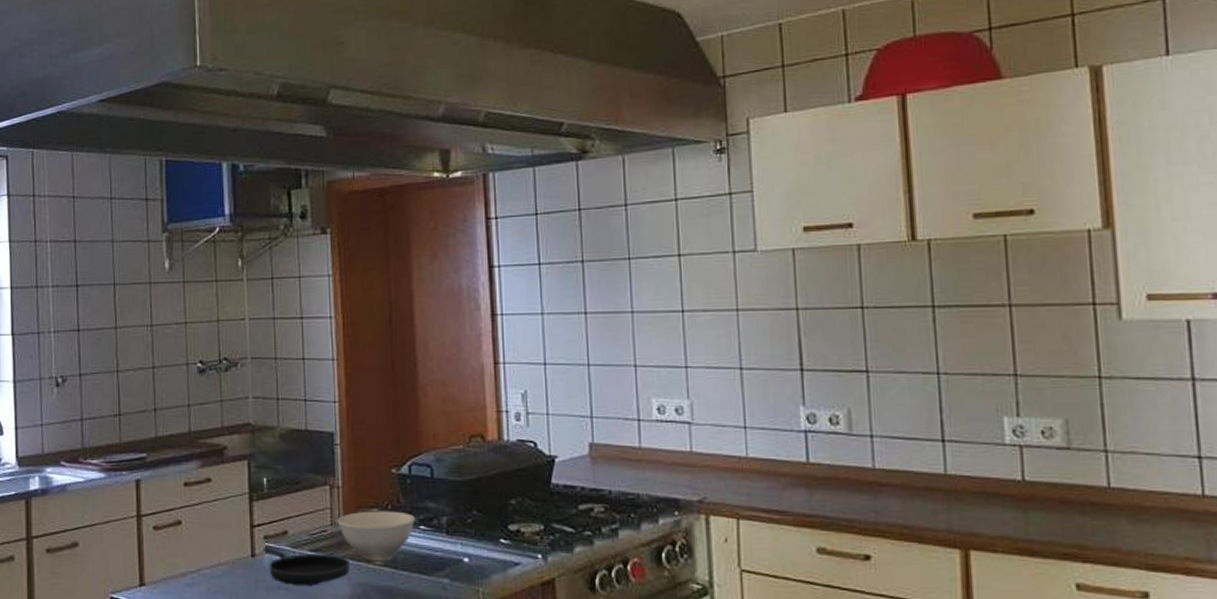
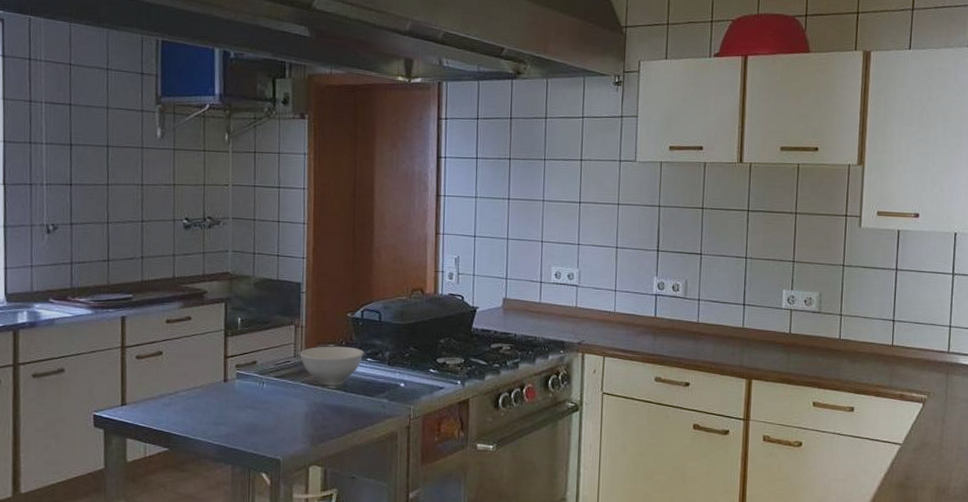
frying pan: present [263,547,350,584] -> none [234,374,308,404]

